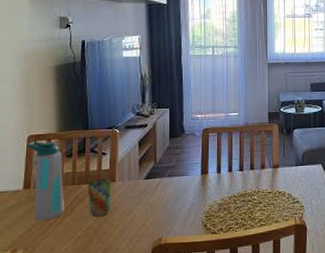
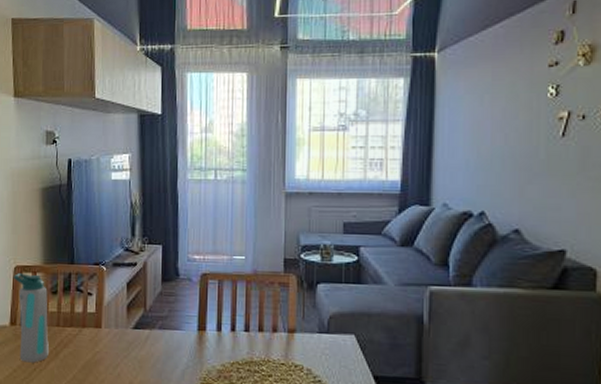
cup: present [87,178,112,217] -> none [72,322,98,367]

